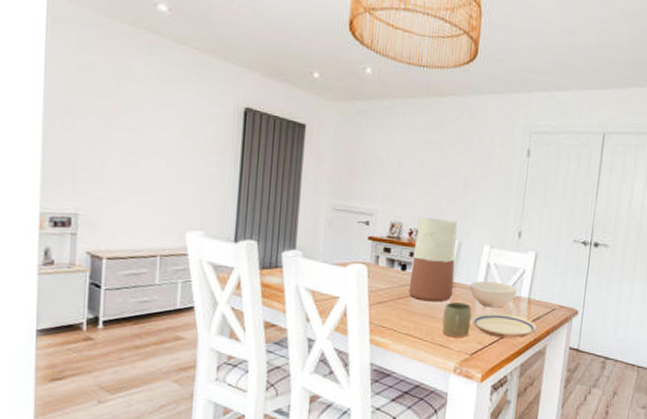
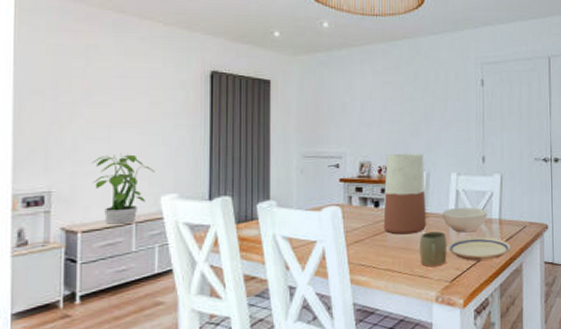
potted plant: none [120,183,182,256] -> present [92,154,155,226]

